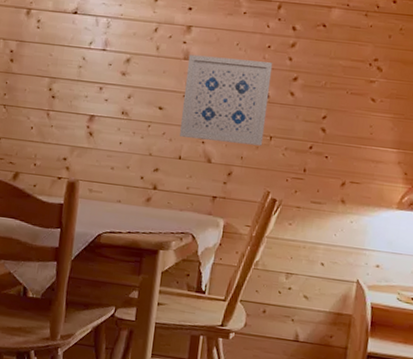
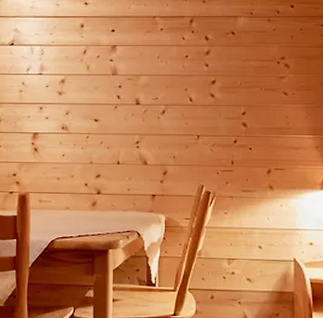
wall art: present [180,54,273,146] -> none [115,70,192,145]

